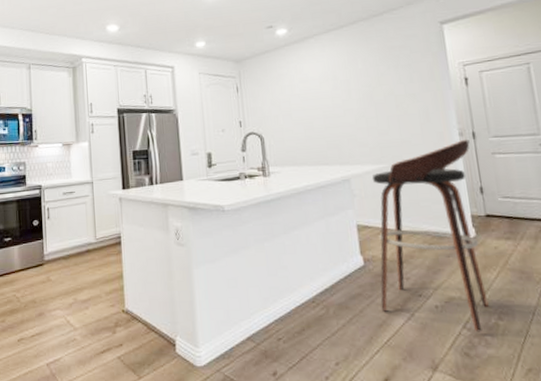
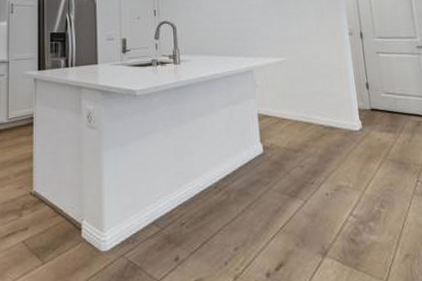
bar stool: present [372,140,489,332] -> none [272,39,373,219]

